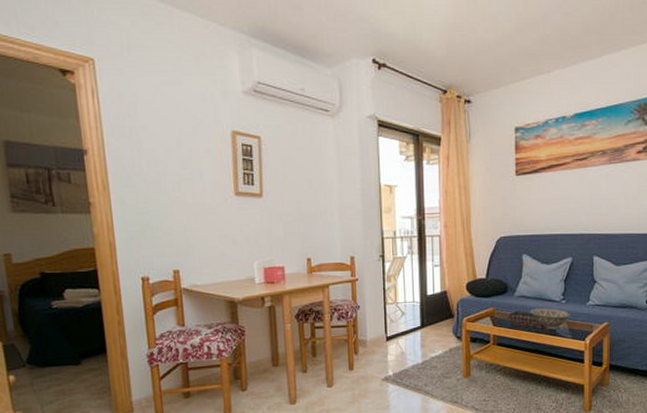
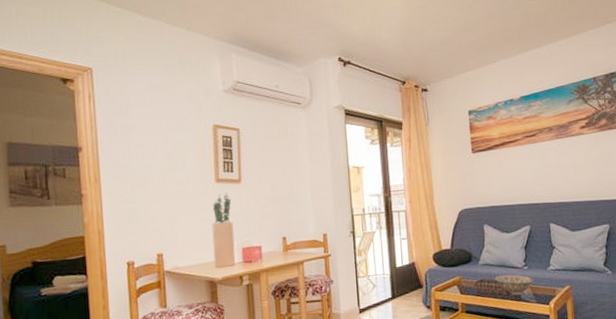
vase: none [231,207,257,288] -> present [211,192,236,268]

